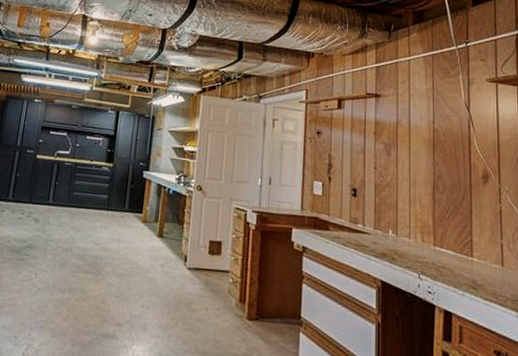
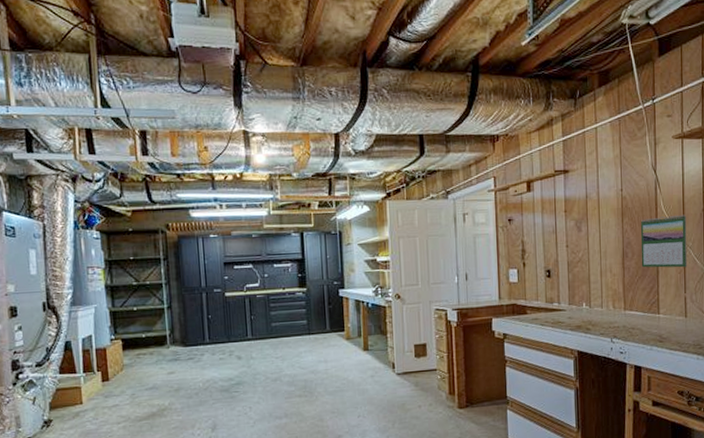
calendar: none [452,154,504,212] -> present [640,214,687,268]

